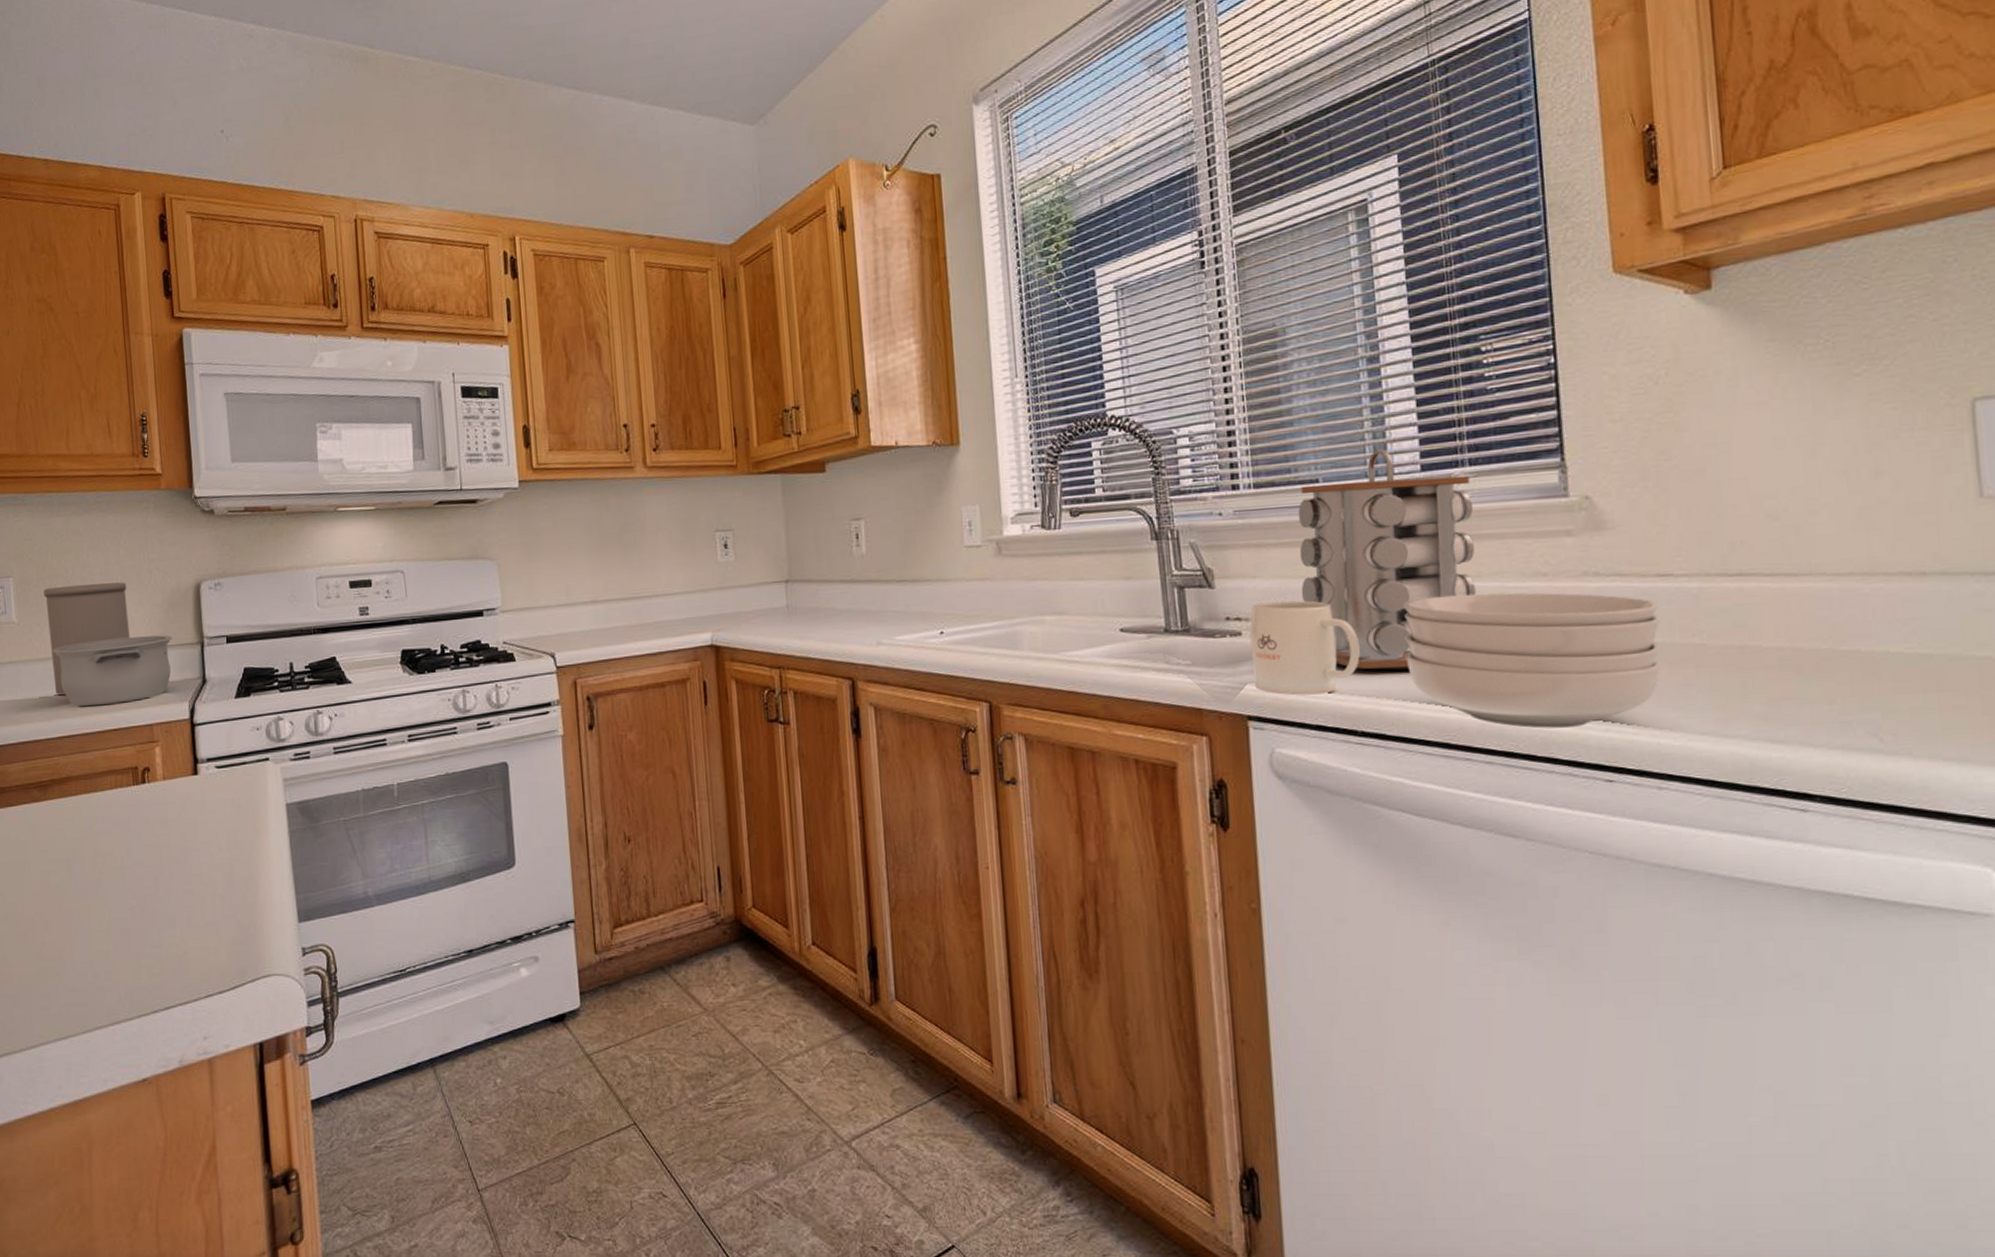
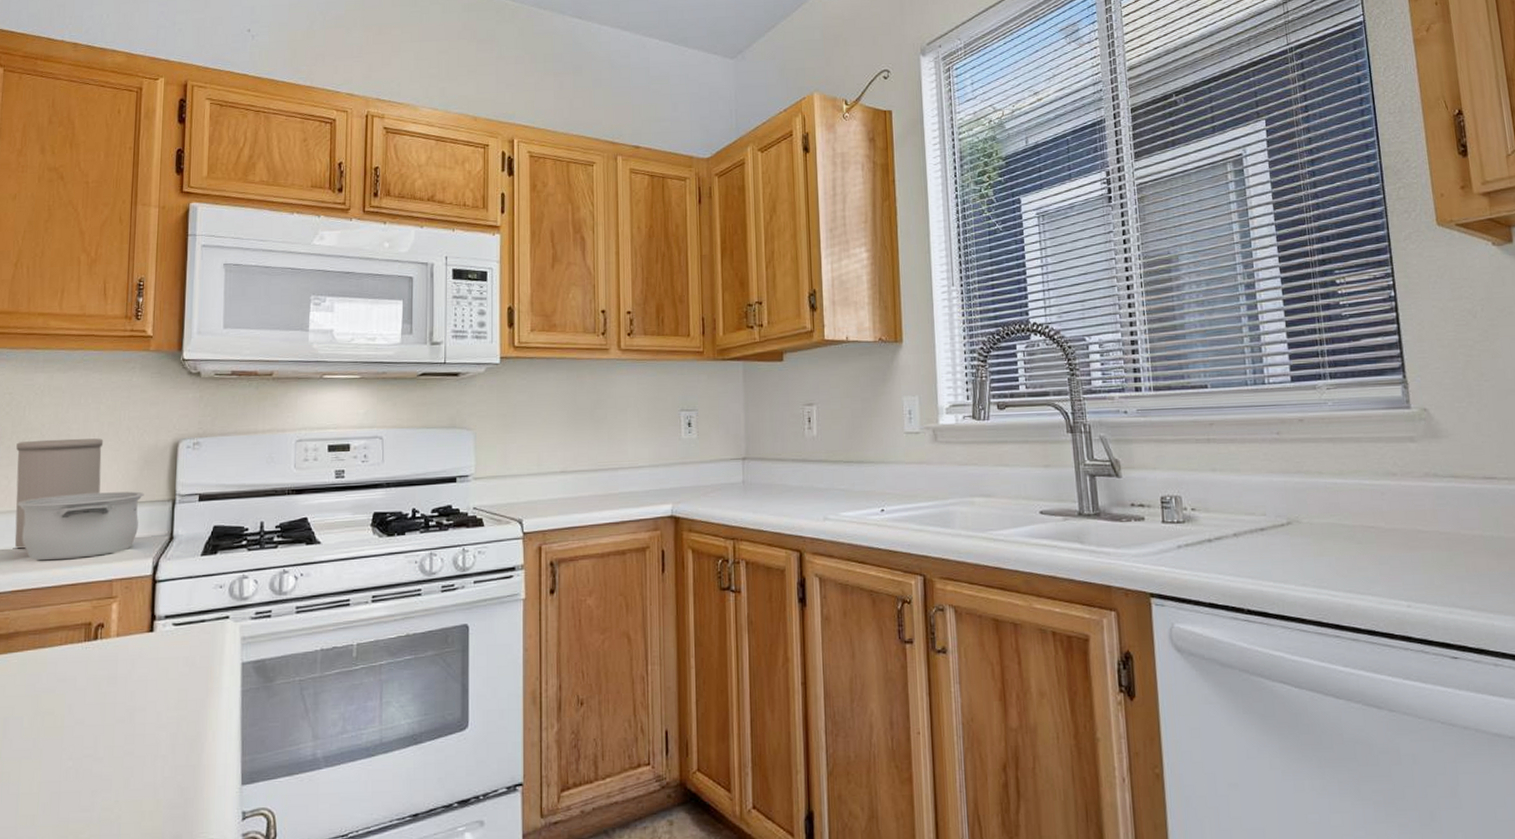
mug: present [1249,600,1360,696] -> none [1151,490,1245,576]
spice rack: present [1298,449,1476,671] -> none [1190,361,1339,556]
bowl: present [1402,592,1662,729] -> none [1279,489,1492,610]

